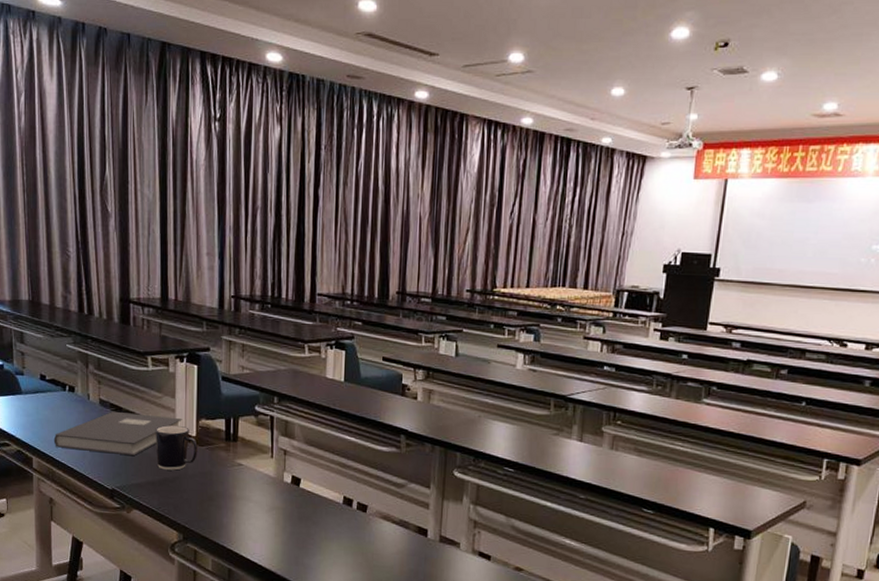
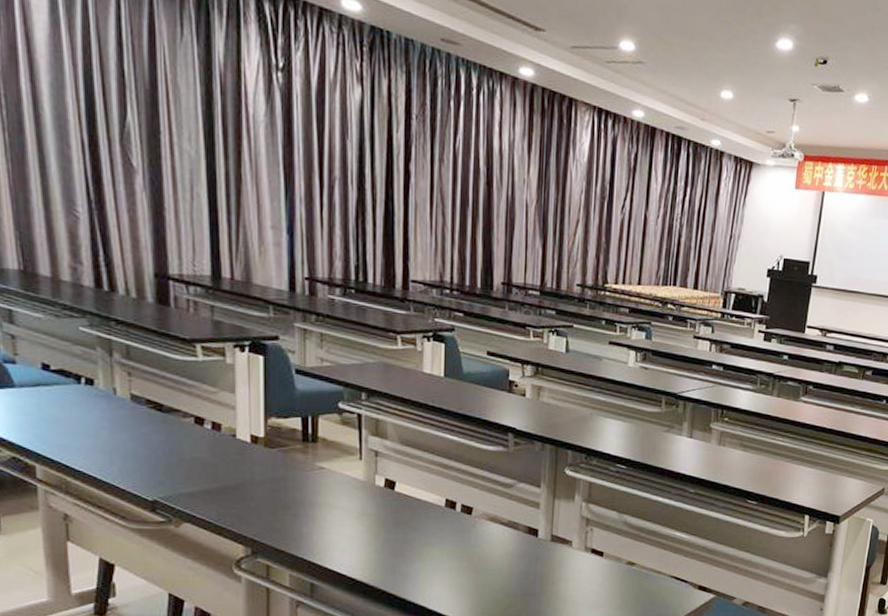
book: present [53,411,182,455] -> none [66,408,246,460]
mug: present [155,425,198,471] -> none [210,425,267,477]

